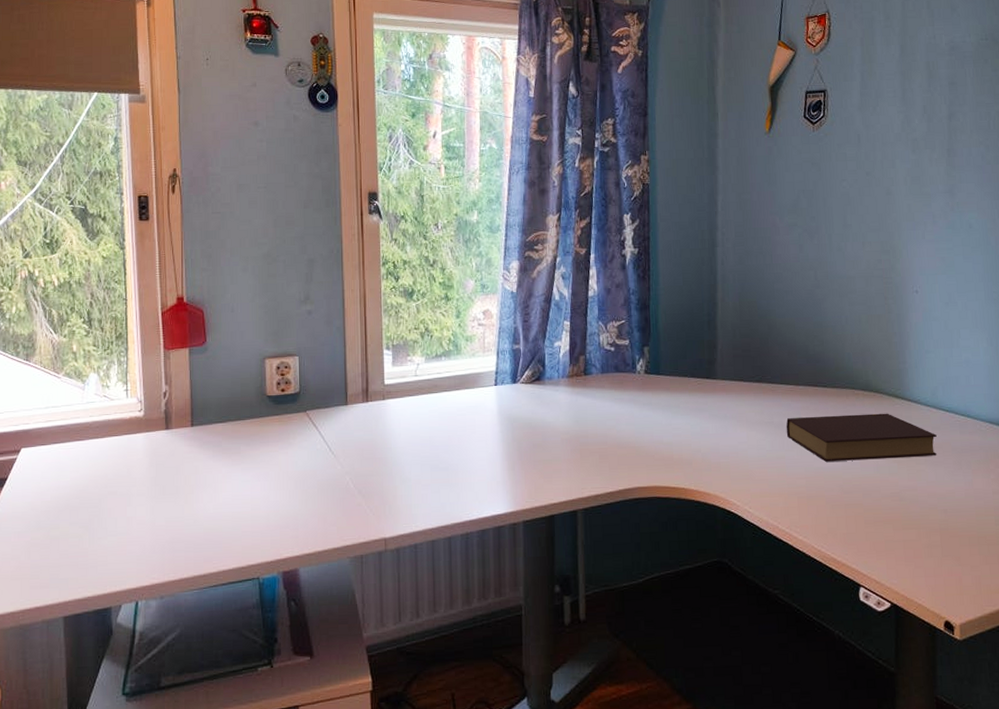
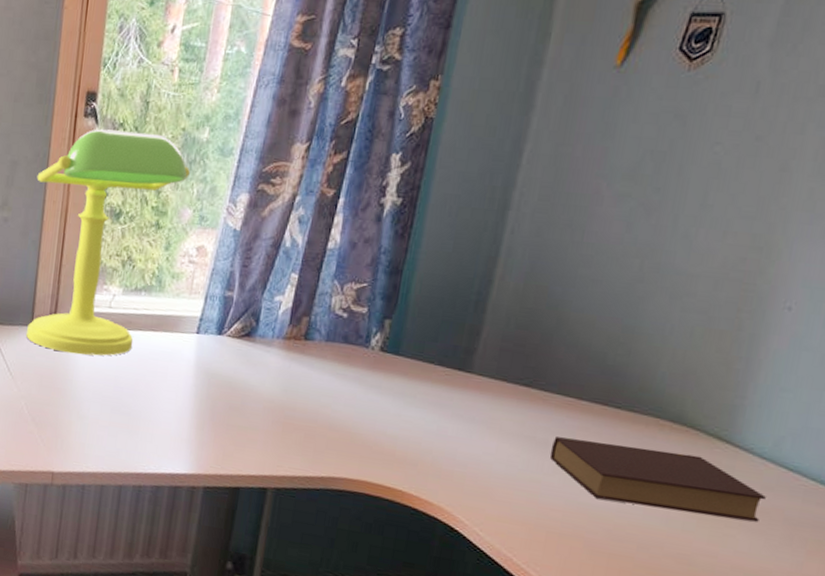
desk lamp: none [333,221,467,424] -> present [26,129,190,356]

